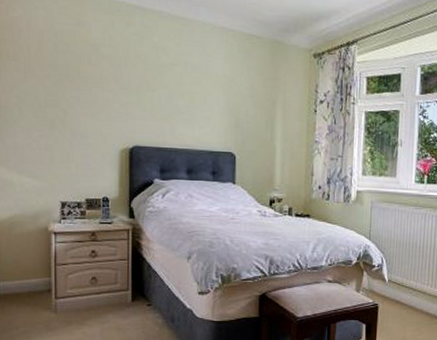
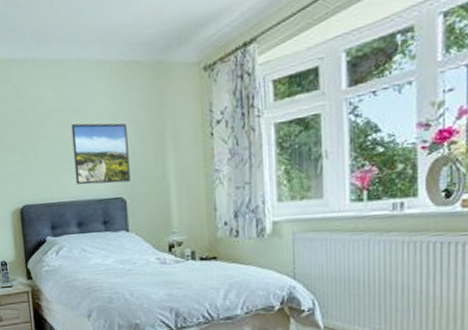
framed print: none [190,78,243,139] -> present [71,123,130,185]

